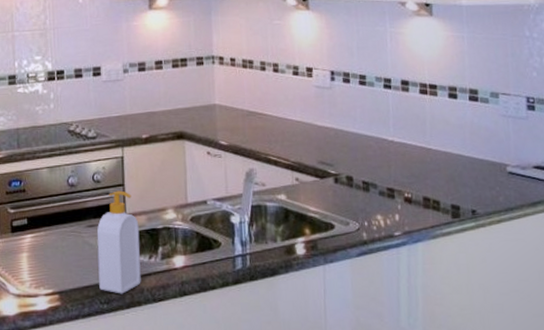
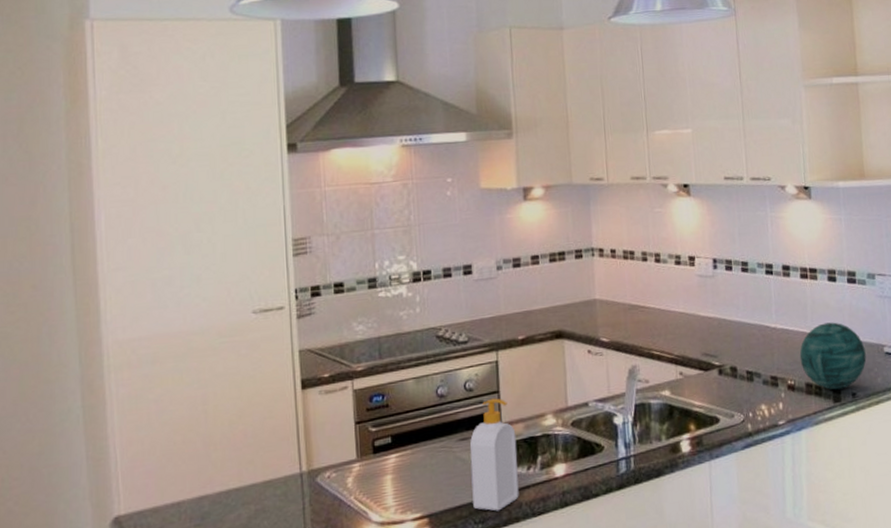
decorative orb: none [417,139,488,206] -> present [799,322,867,390]

